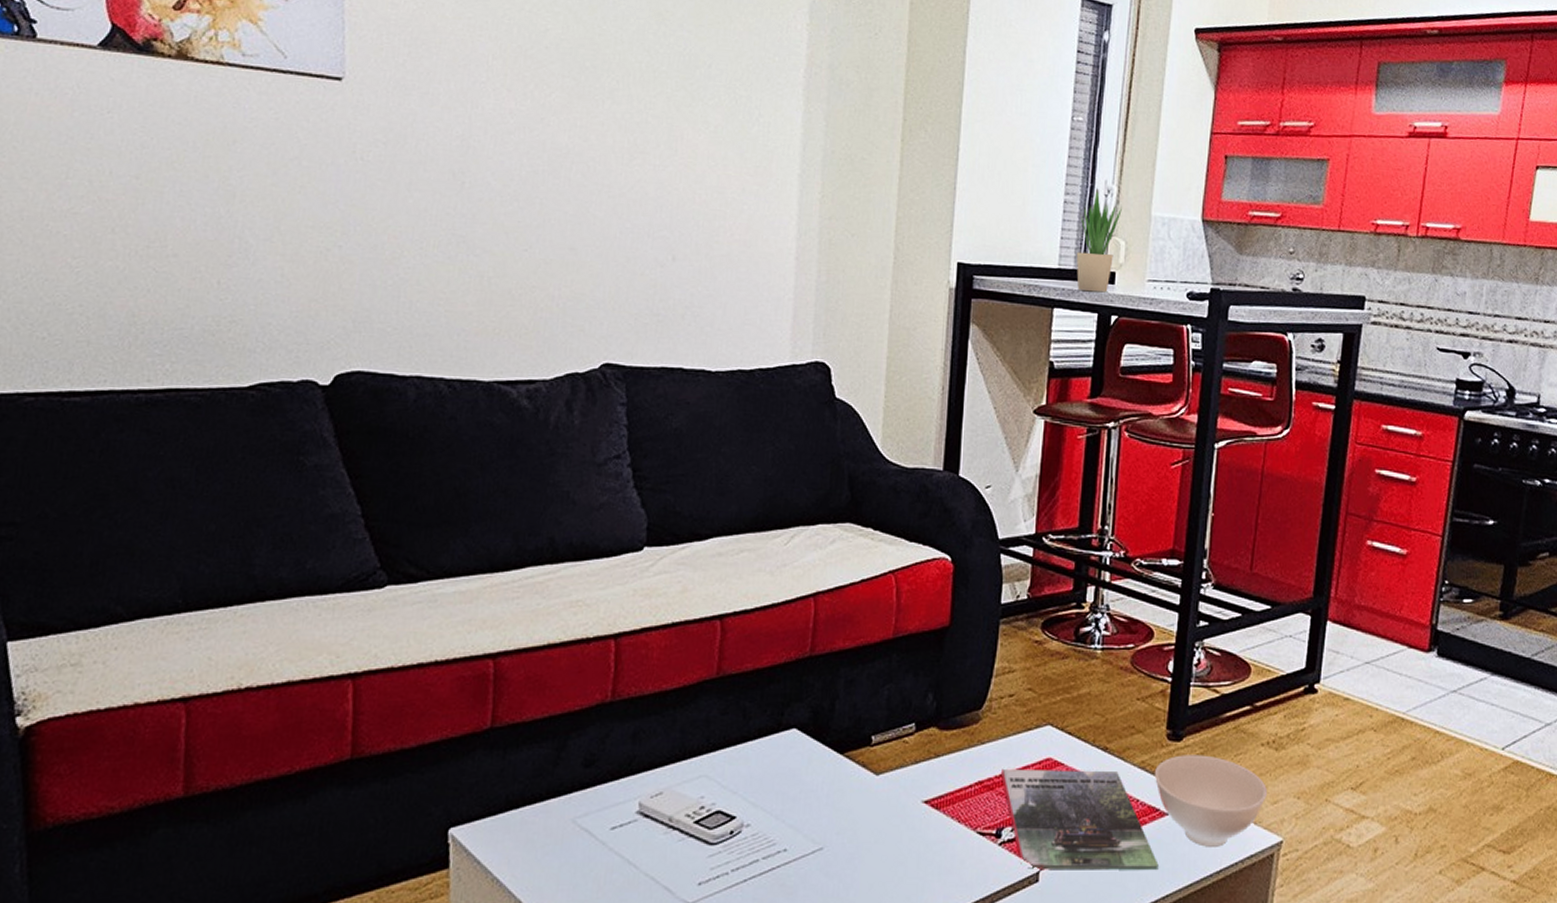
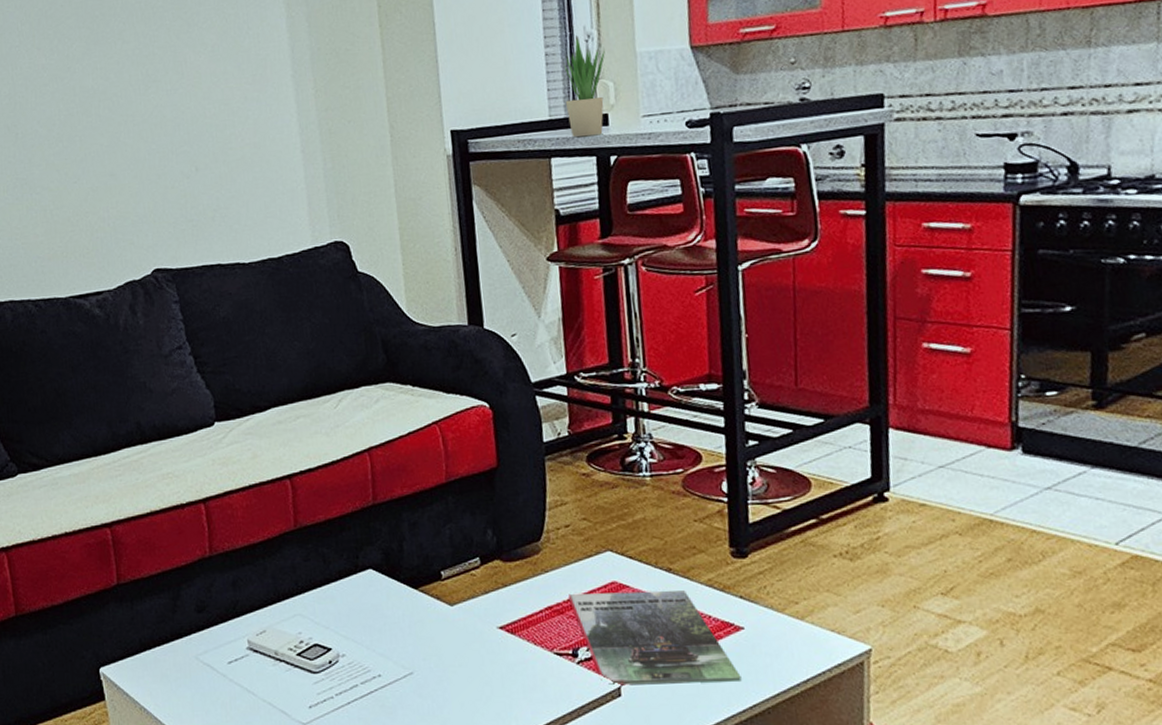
bowl: present [1154,755,1268,849] -> none [722,569,848,659]

